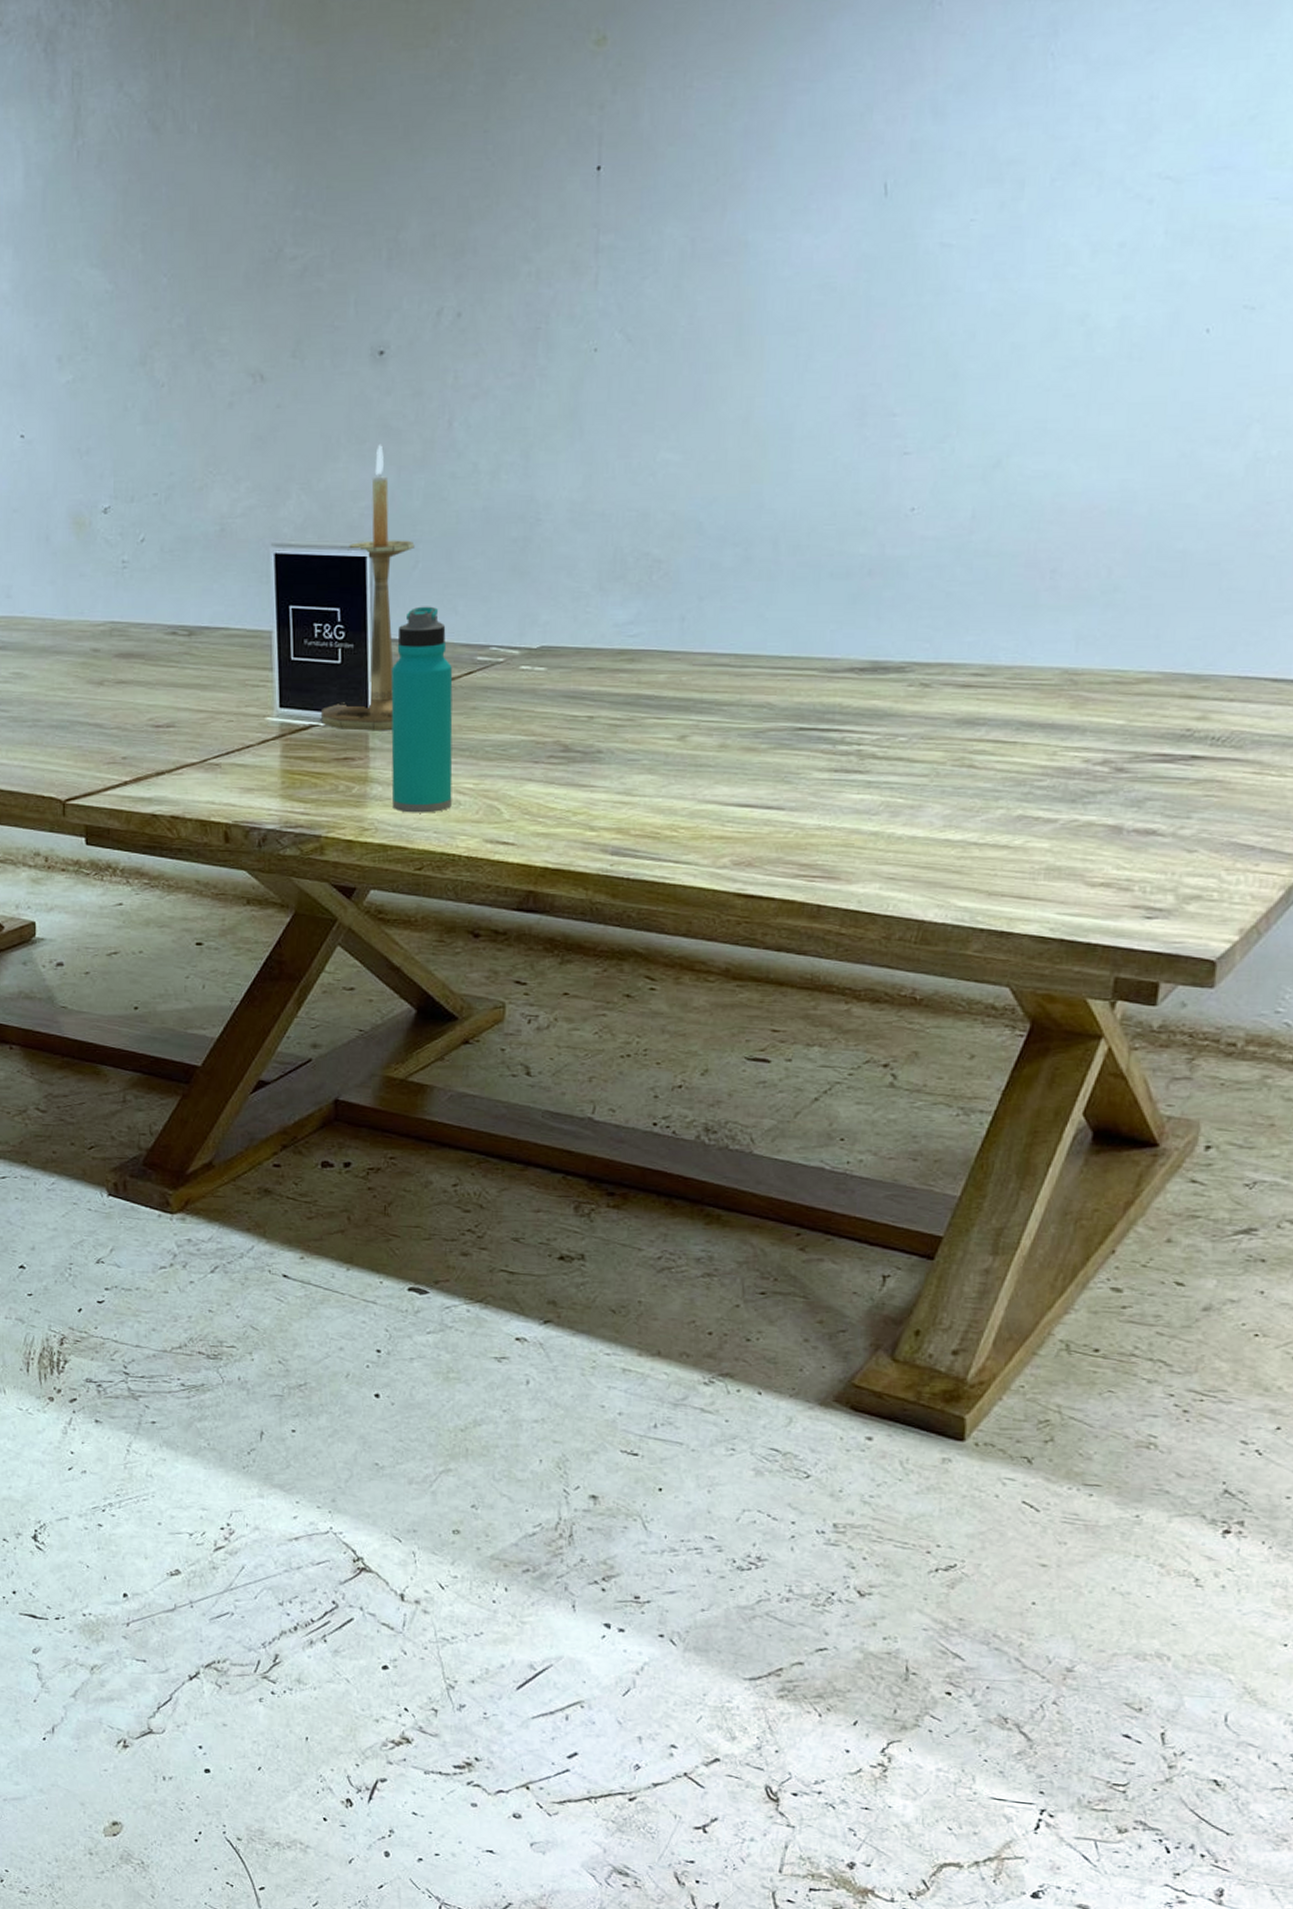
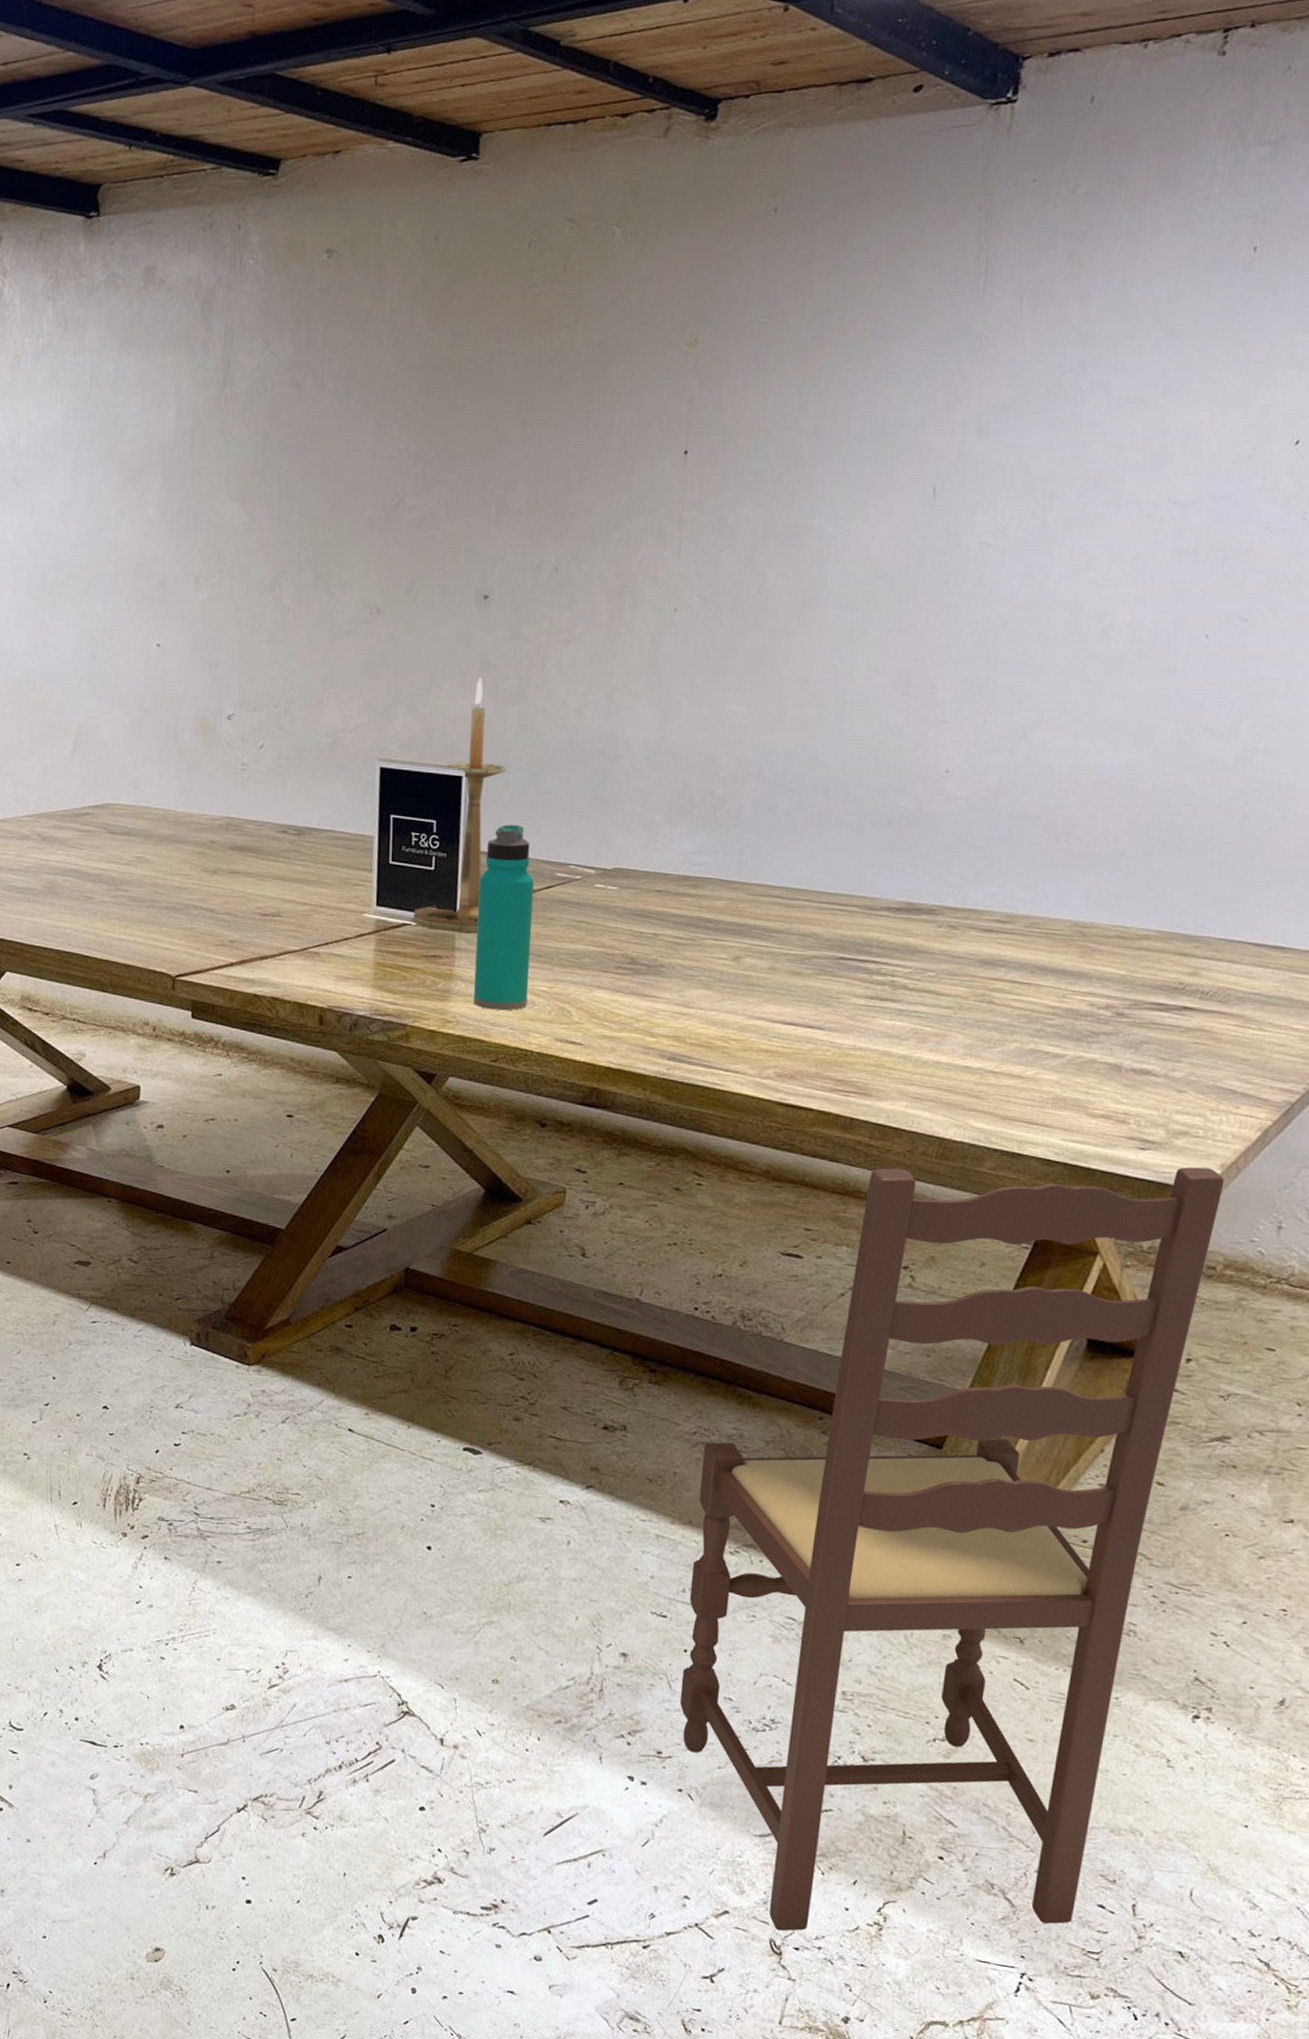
dining chair: none [656,934,1244,1777] -> present [679,1166,1225,1931]

